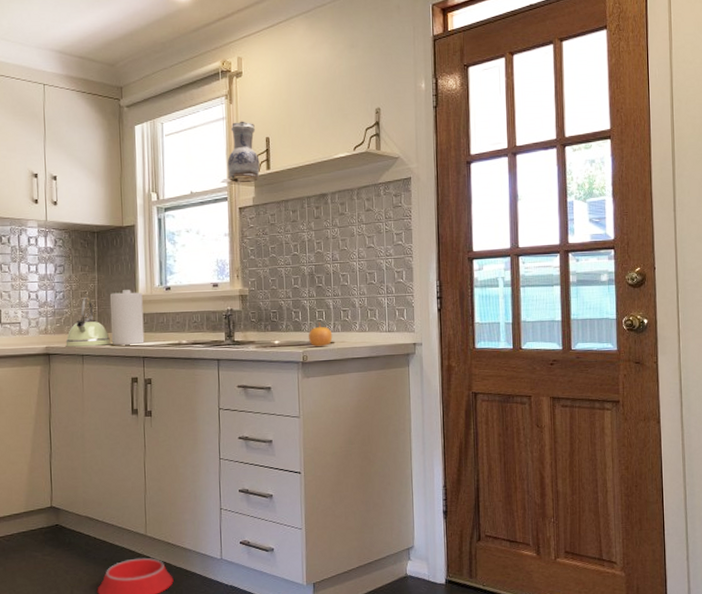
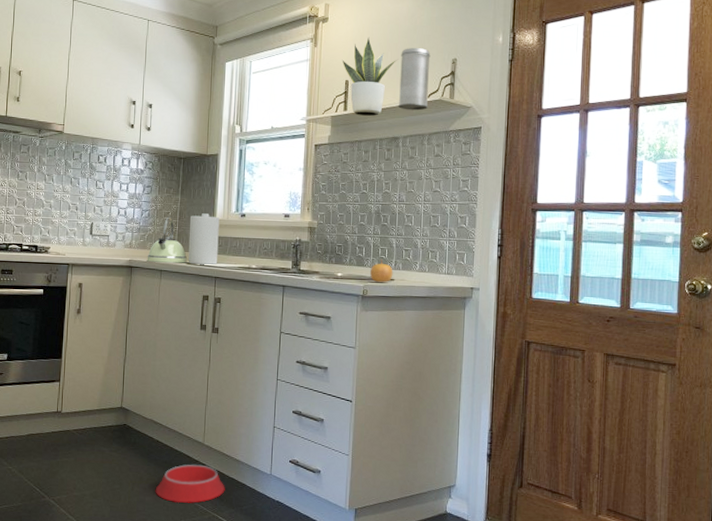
ceramic jug: present [227,121,260,183] -> none [307,63,338,122]
potted plant: none [260,90,320,174] -> present [342,36,398,116]
canister: none [322,99,355,165] -> present [398,48,431,111]

